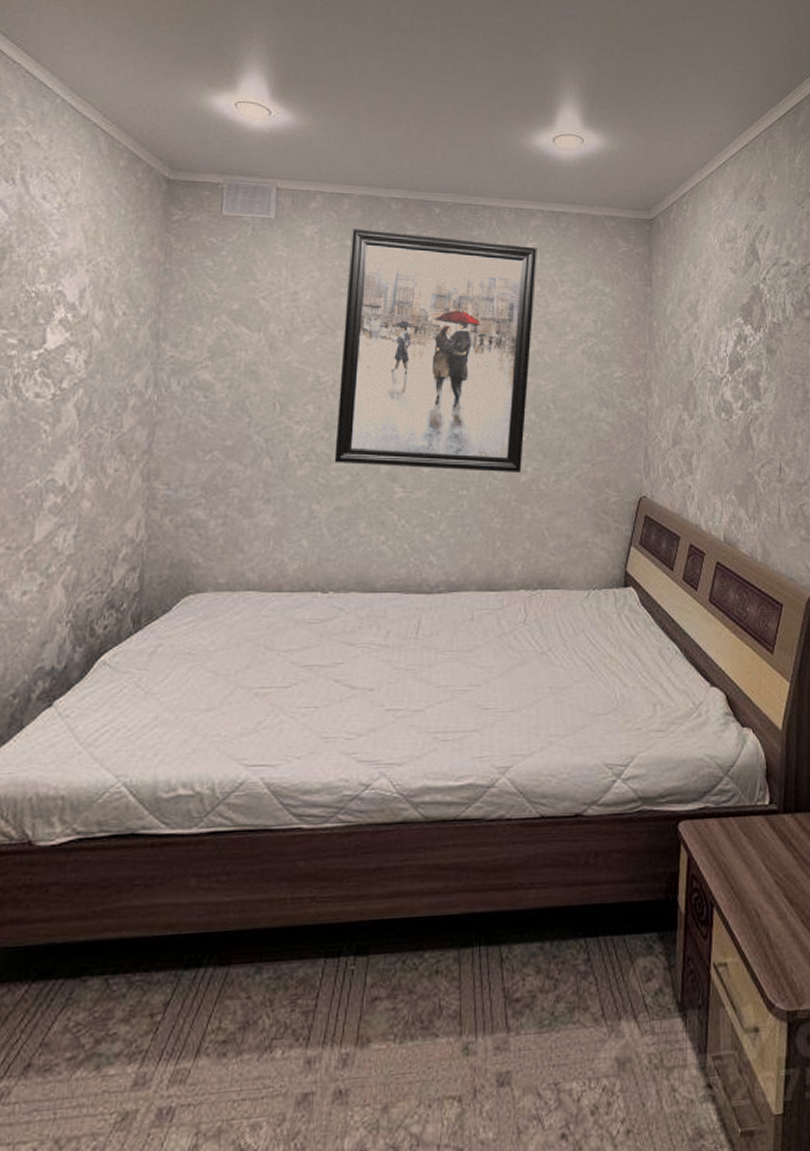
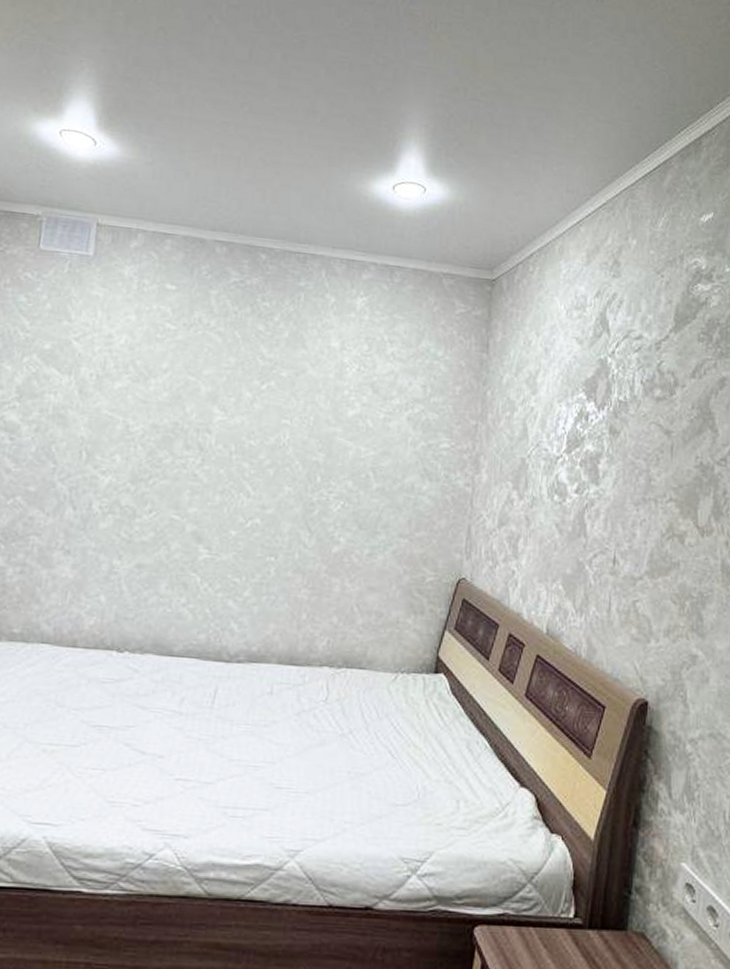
wall art: present [334,228,538,474] -> none [138,271,368,544]

